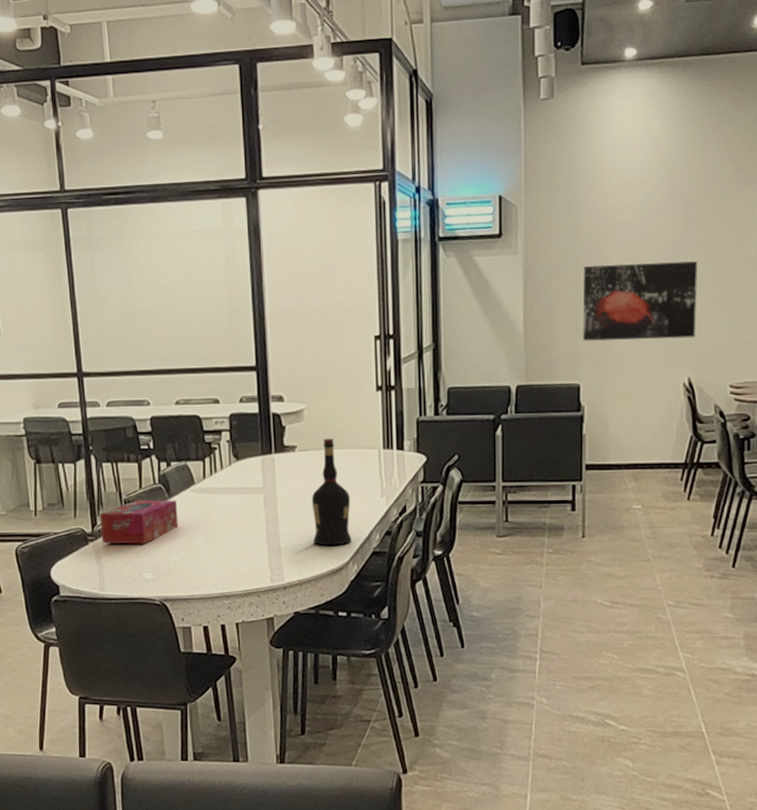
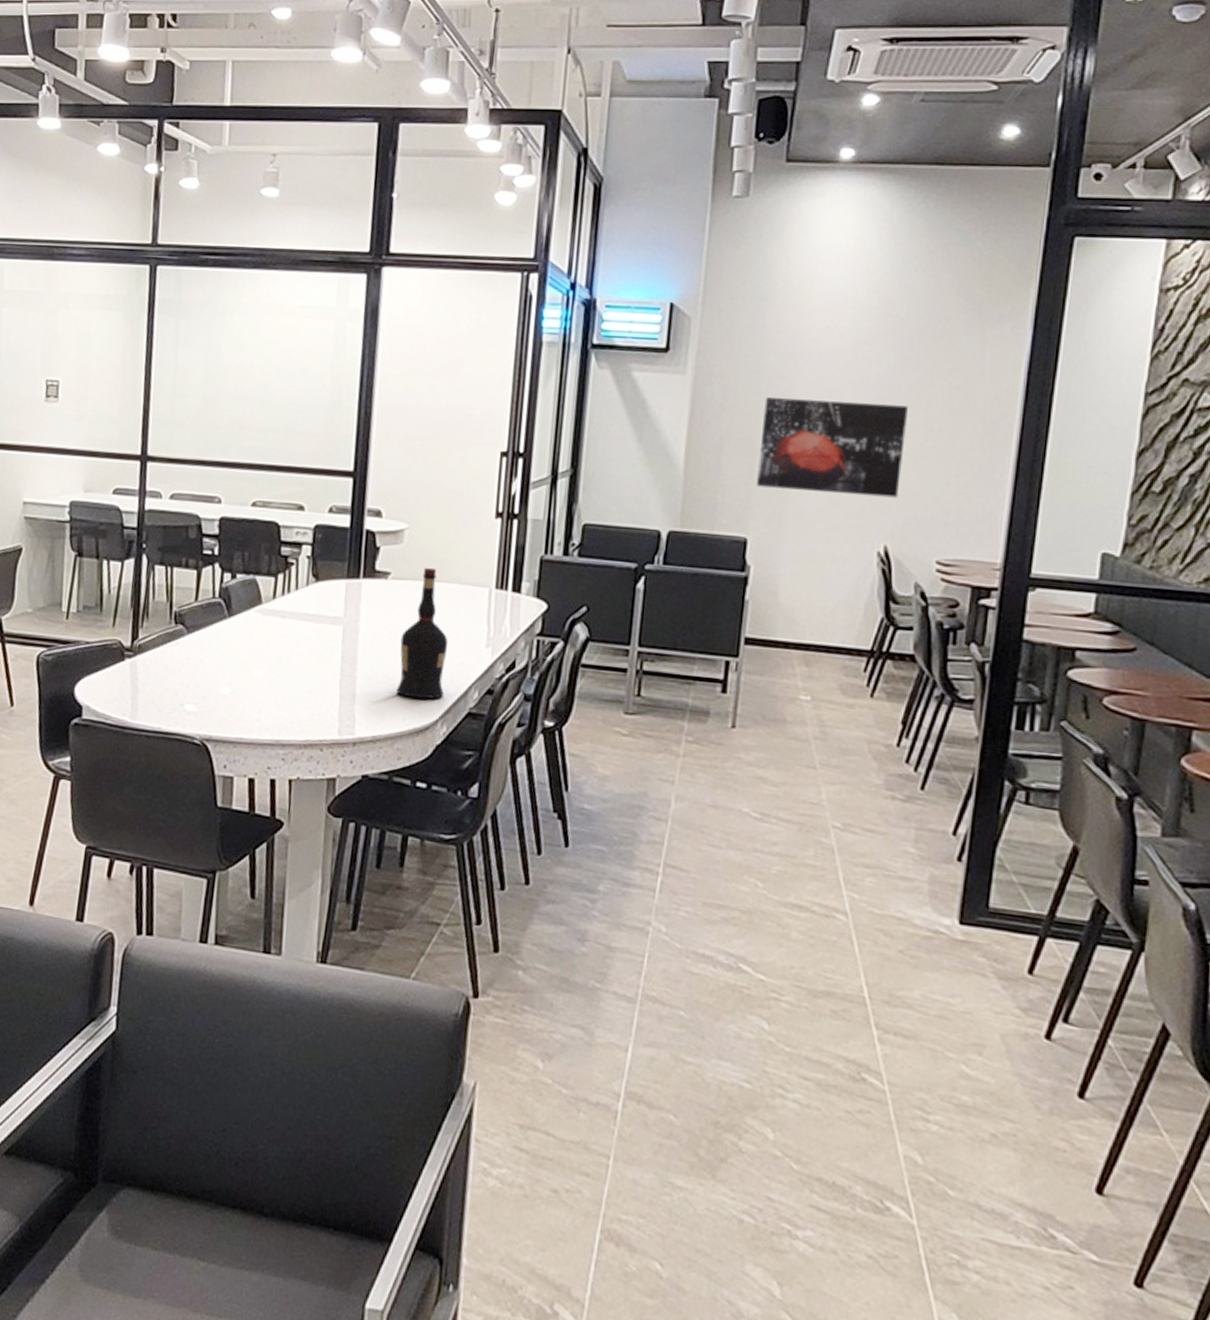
tissue box: present [100,500,178,544] -> none [141,614,237,669]

